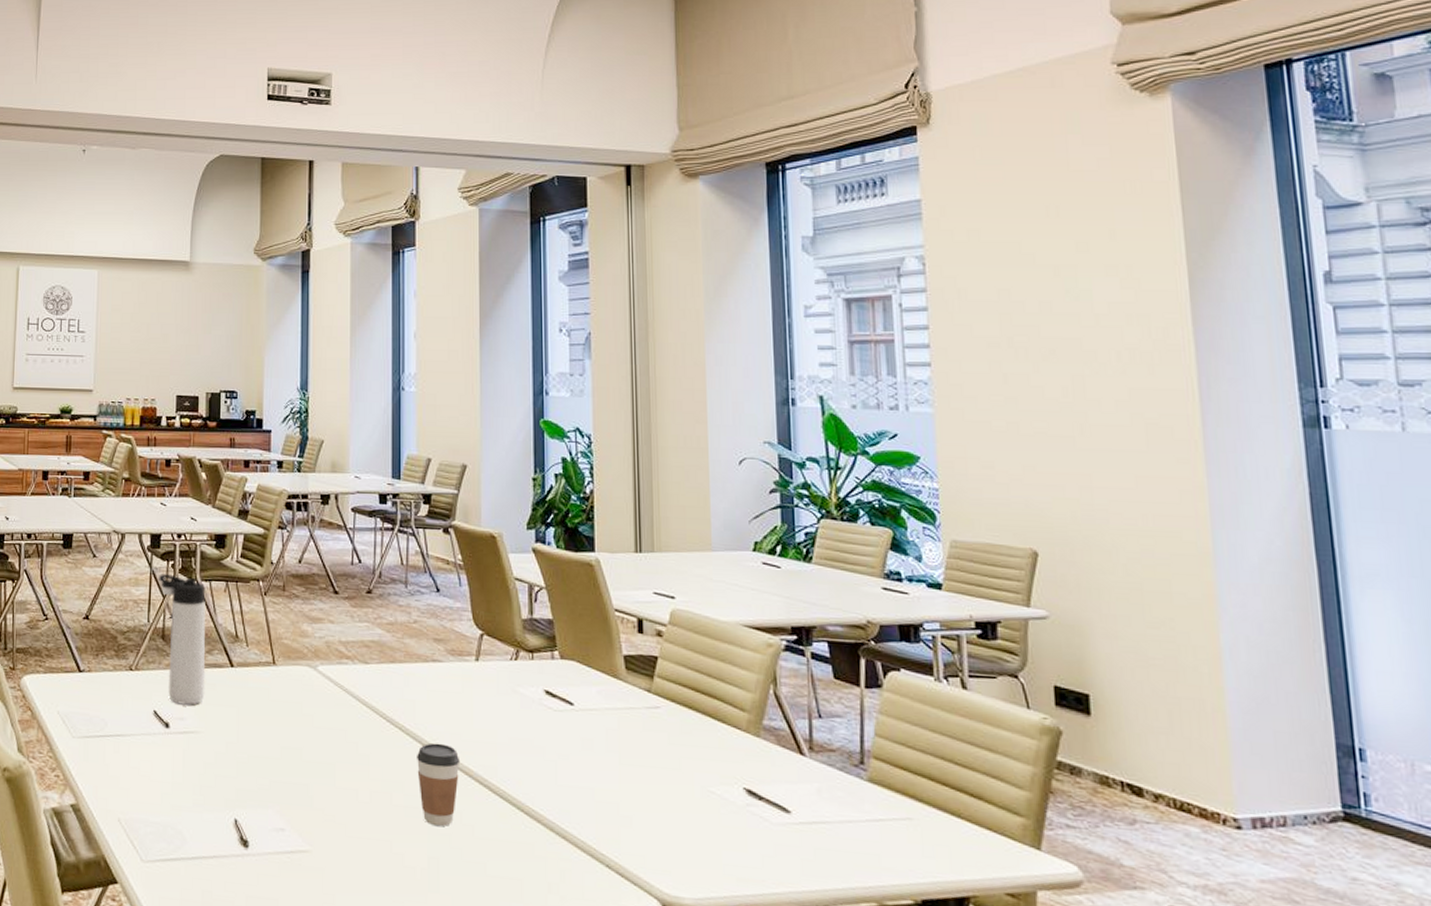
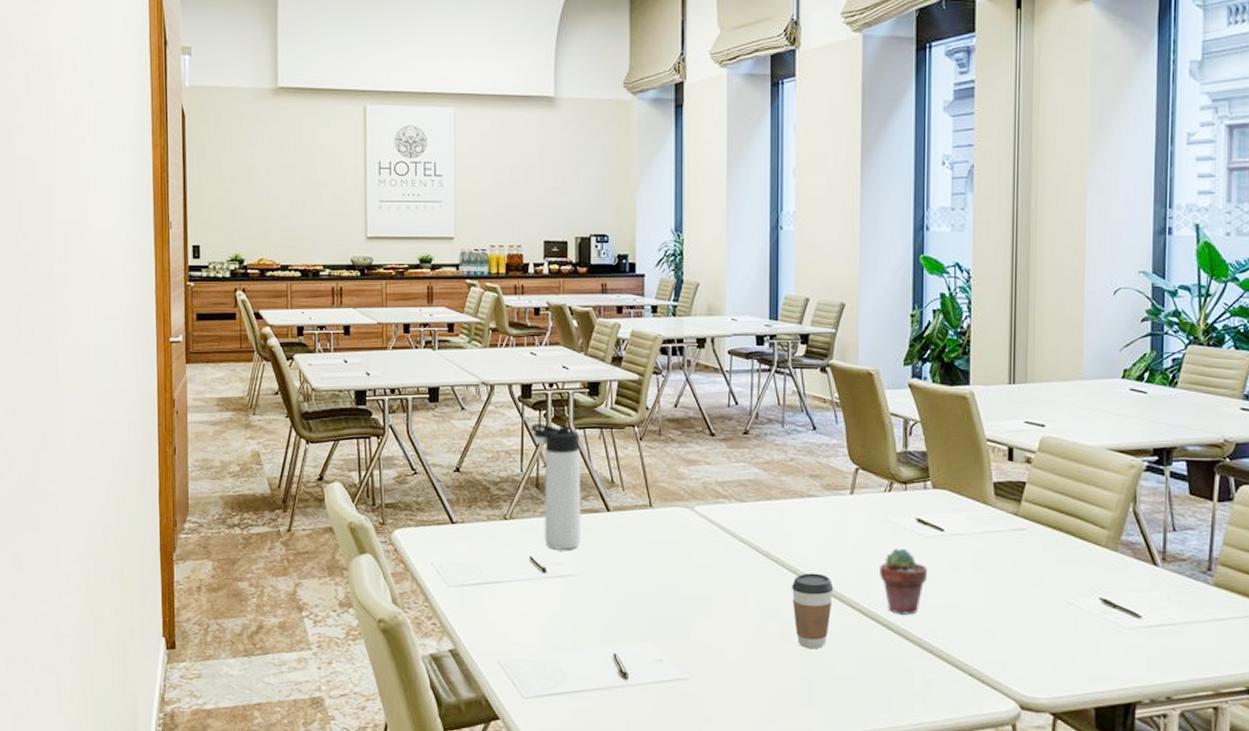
potted succulent: none [508,721,559,795] -> present [880,548,928,615]

